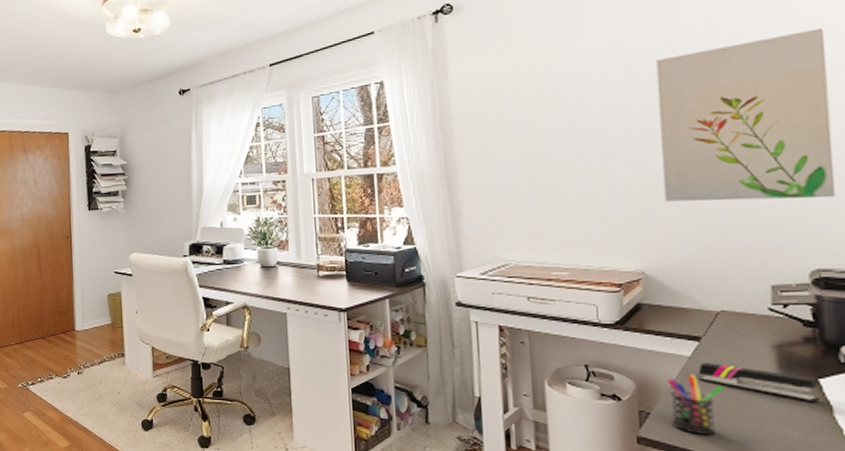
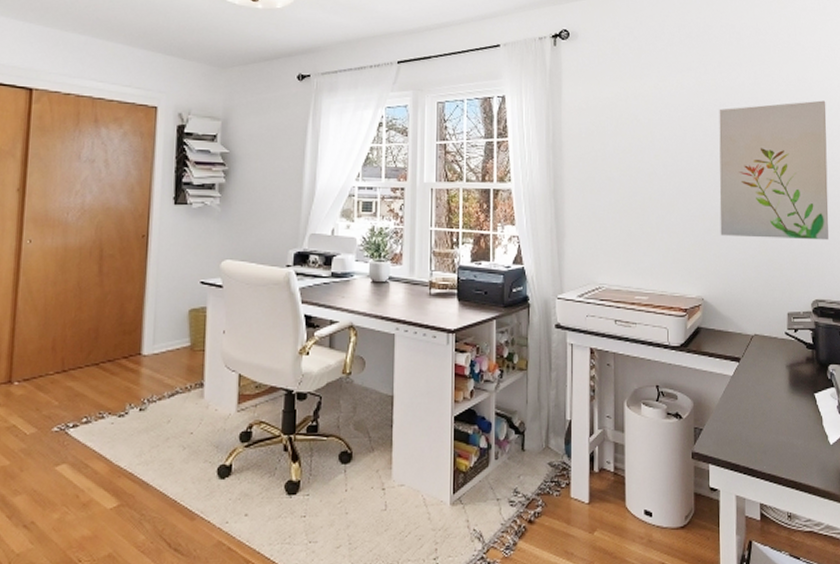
pen holder: present [667,374,725,435] -> none [716,392,755,447]
stapler: present [698,363,820,403] -> none [738,381,815,415]

